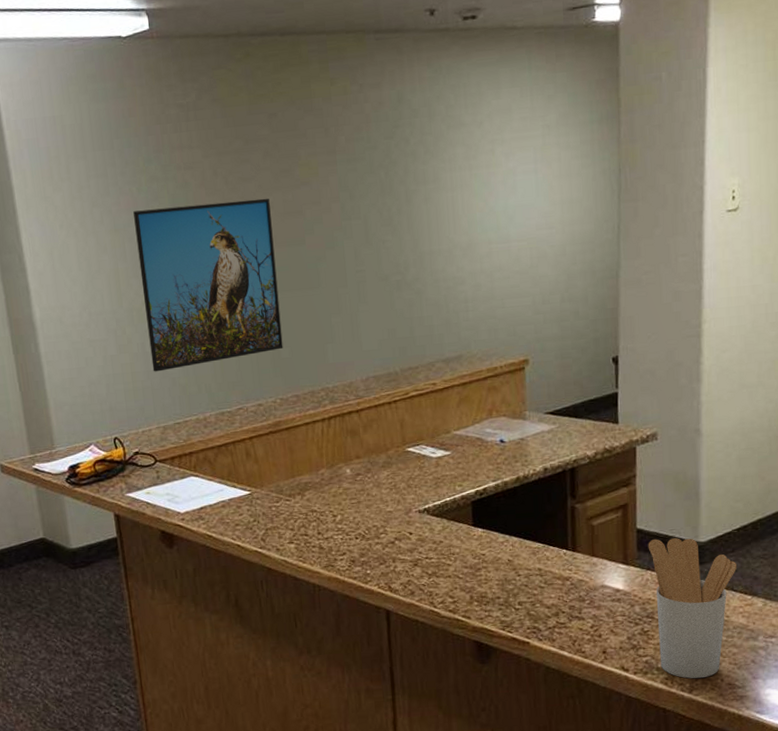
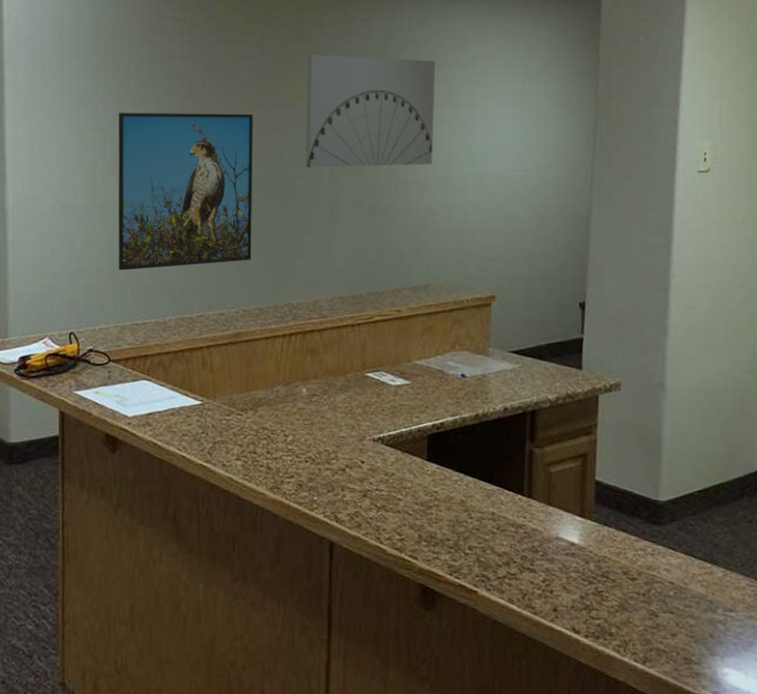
wall art: none [318,121,456,249] -> present [305,54,436,168]
utensil holder: present [648,538,736,679] -> none [606,493,696,649]

